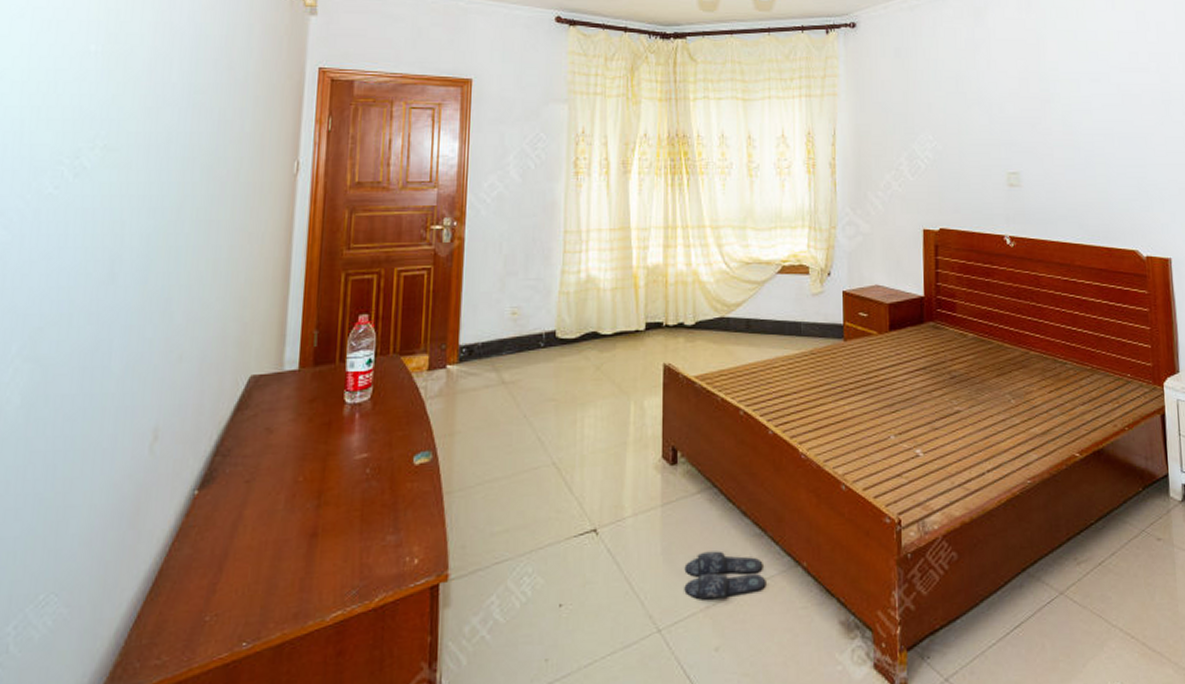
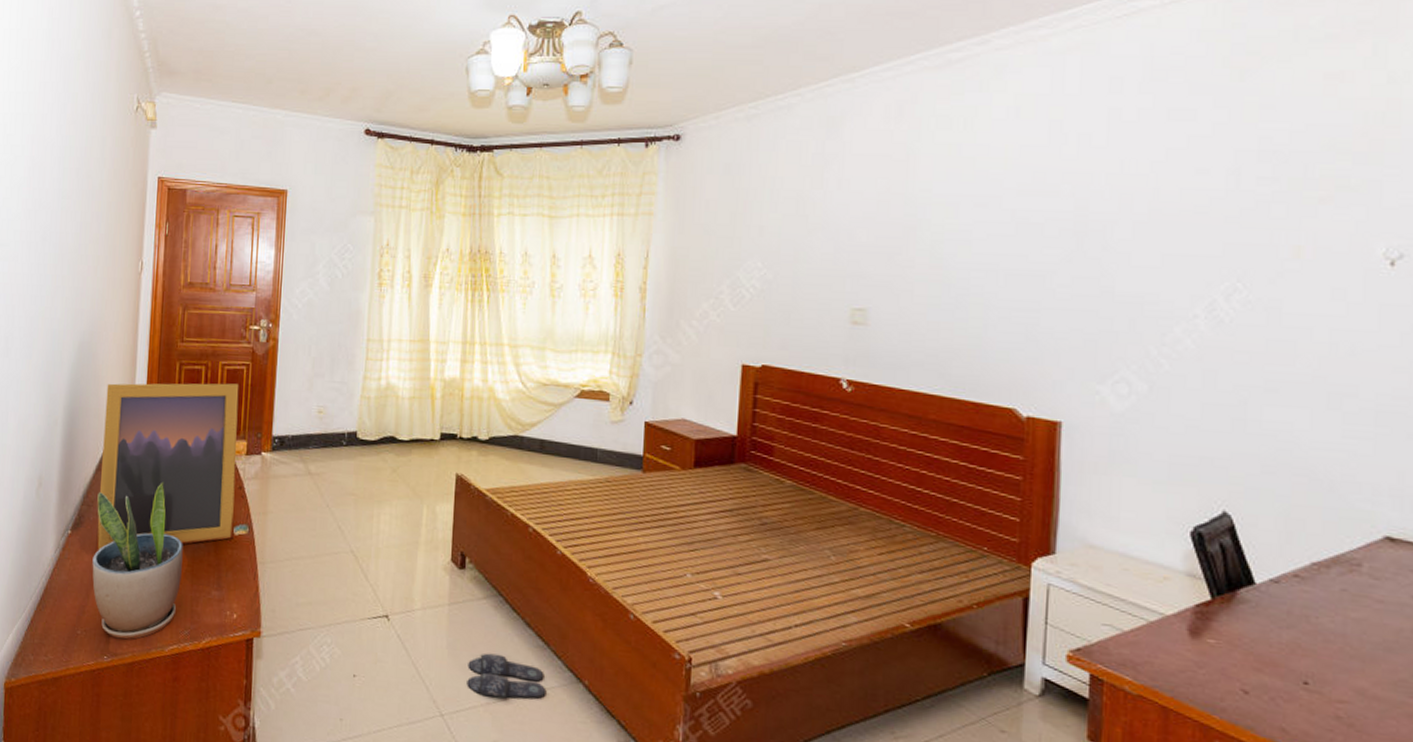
potted plant: none [227,414,350,617] -> present [92,481,183,640]
picture frame: none [232,291,419,513] -> present [95,383,239,553]

